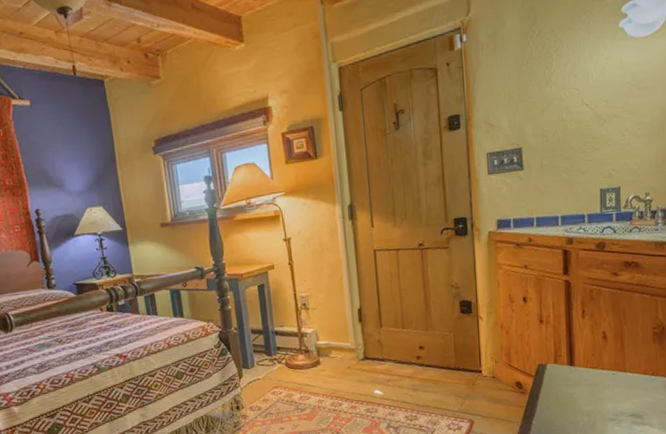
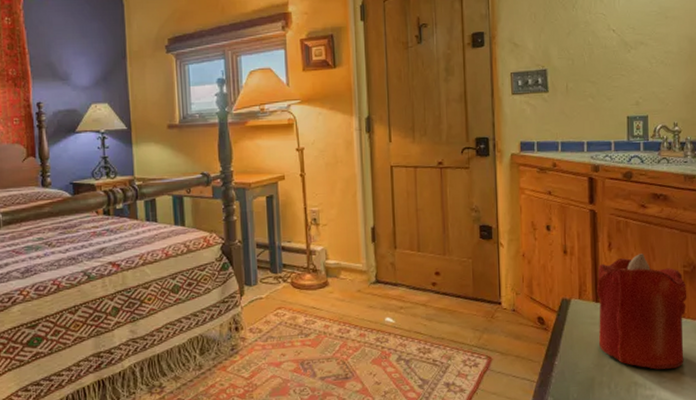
candle: none [571,318,657,423] -> present [597,253,687,370]

